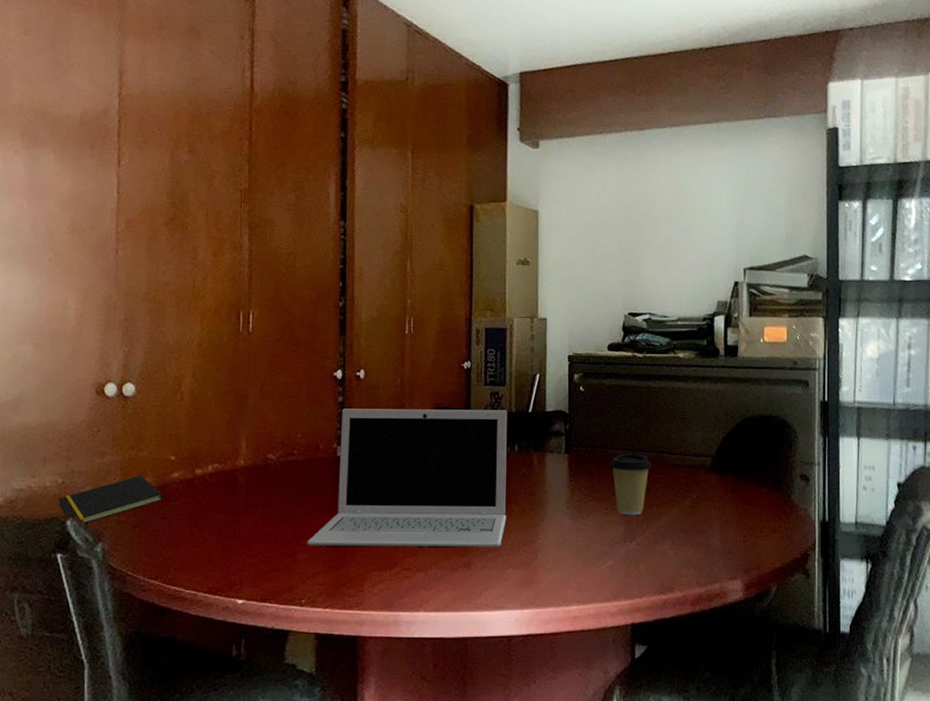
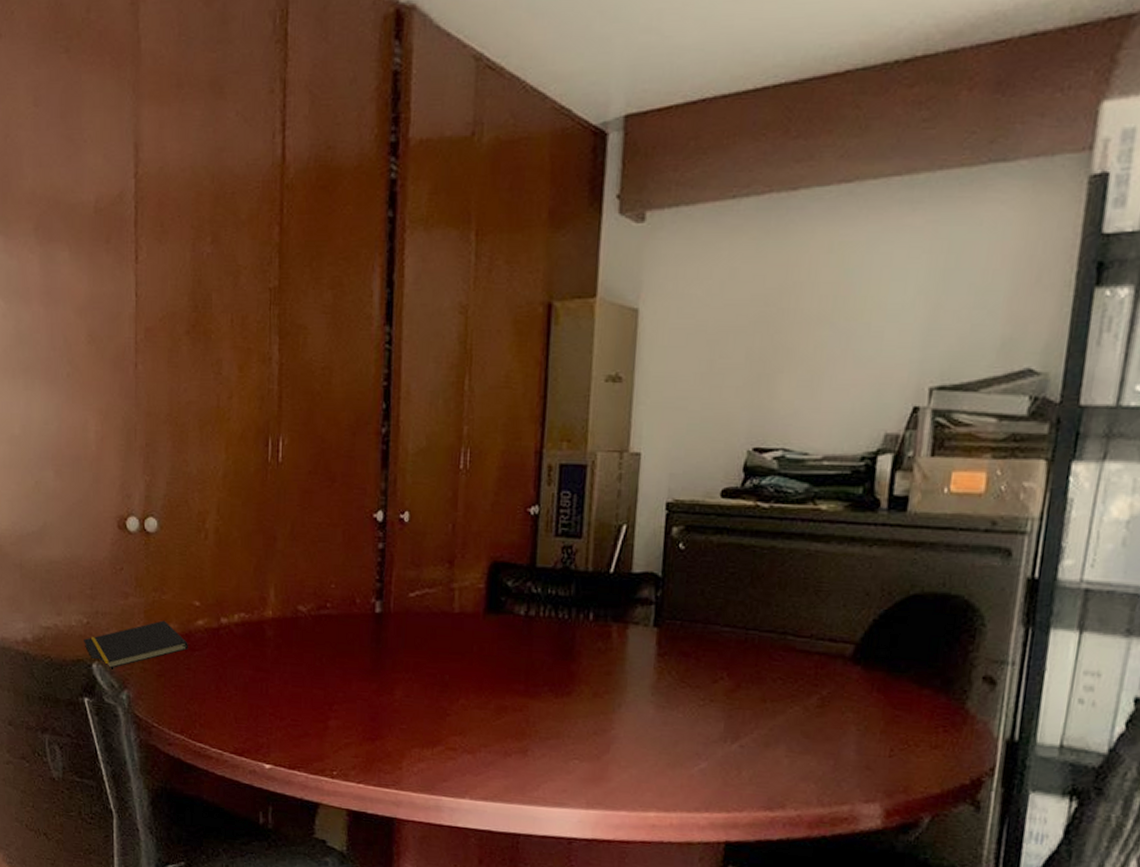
laptop: present [307,408,507,548] -> none [340,557,582,734]
coffee cup: present [609,454,652,516] -> none [710,632,770,711]

